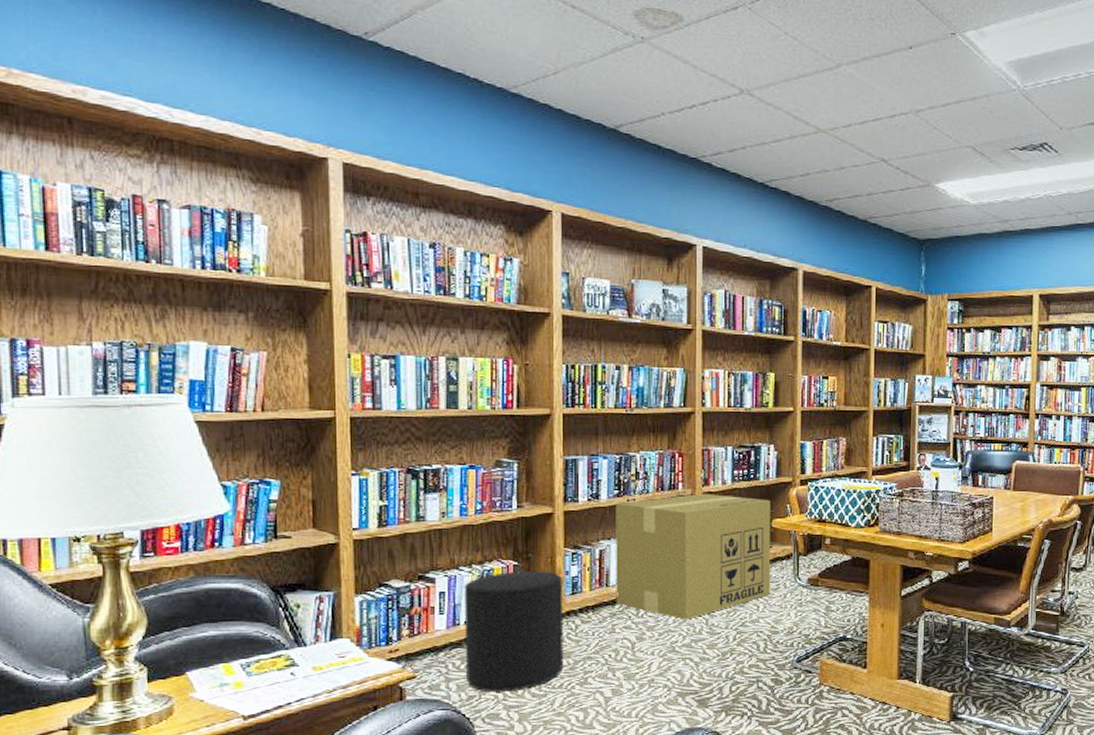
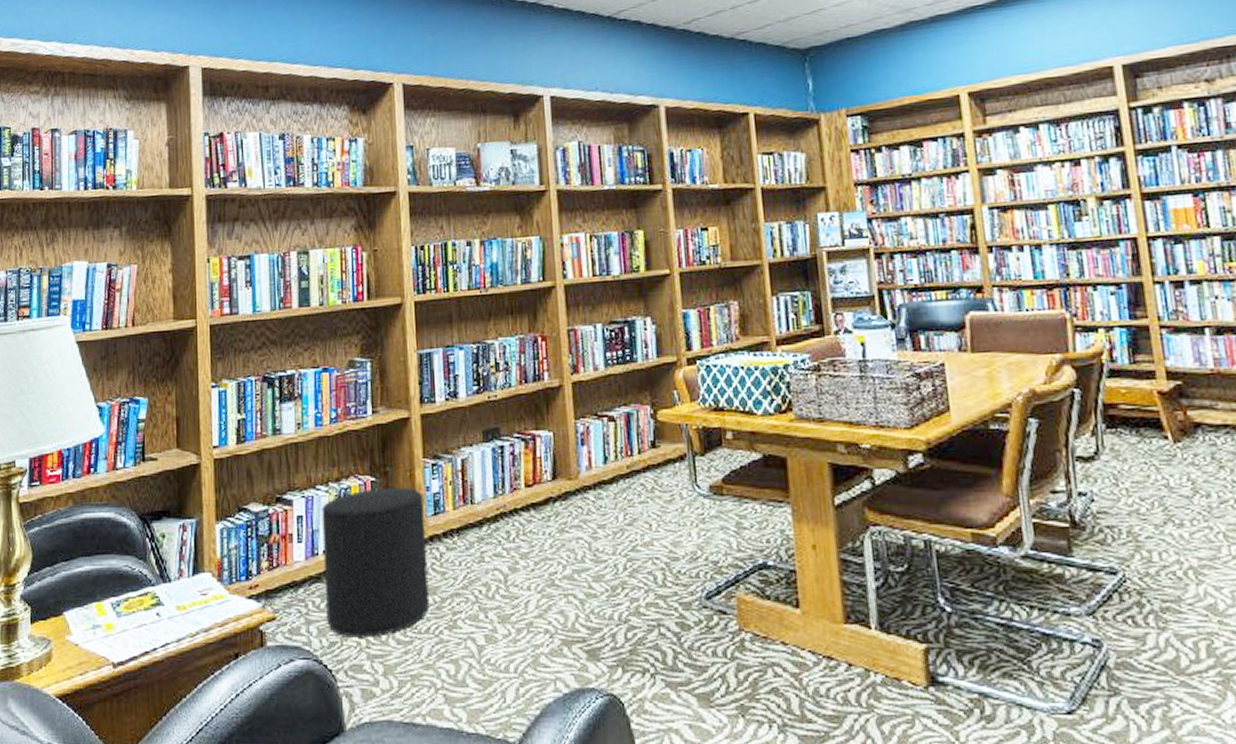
cardboard box: present [616,493,771,620] -> none [476,382,664,544]

